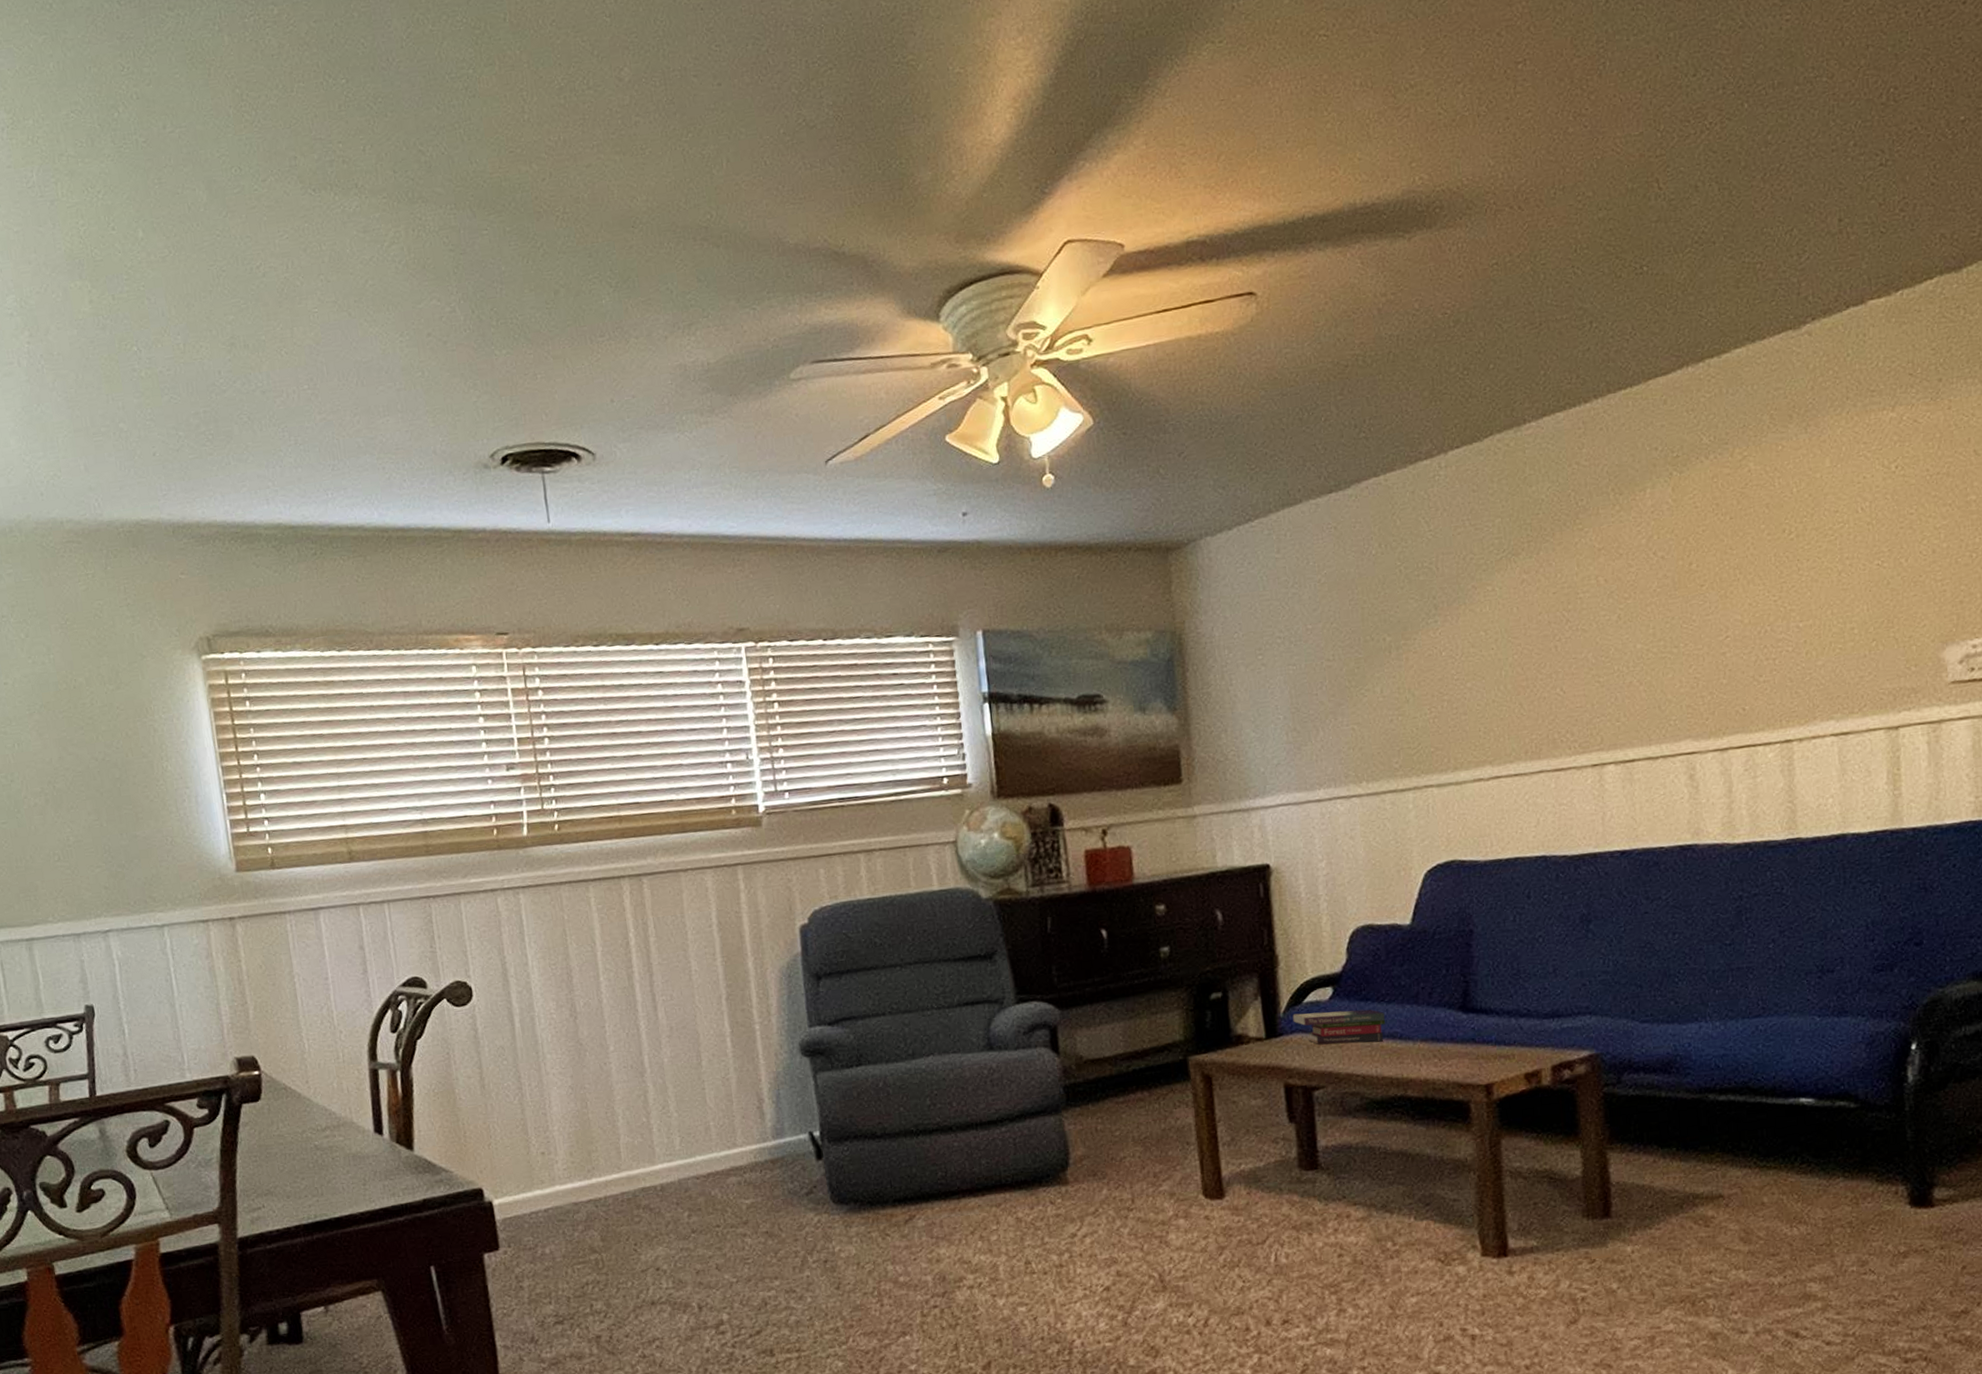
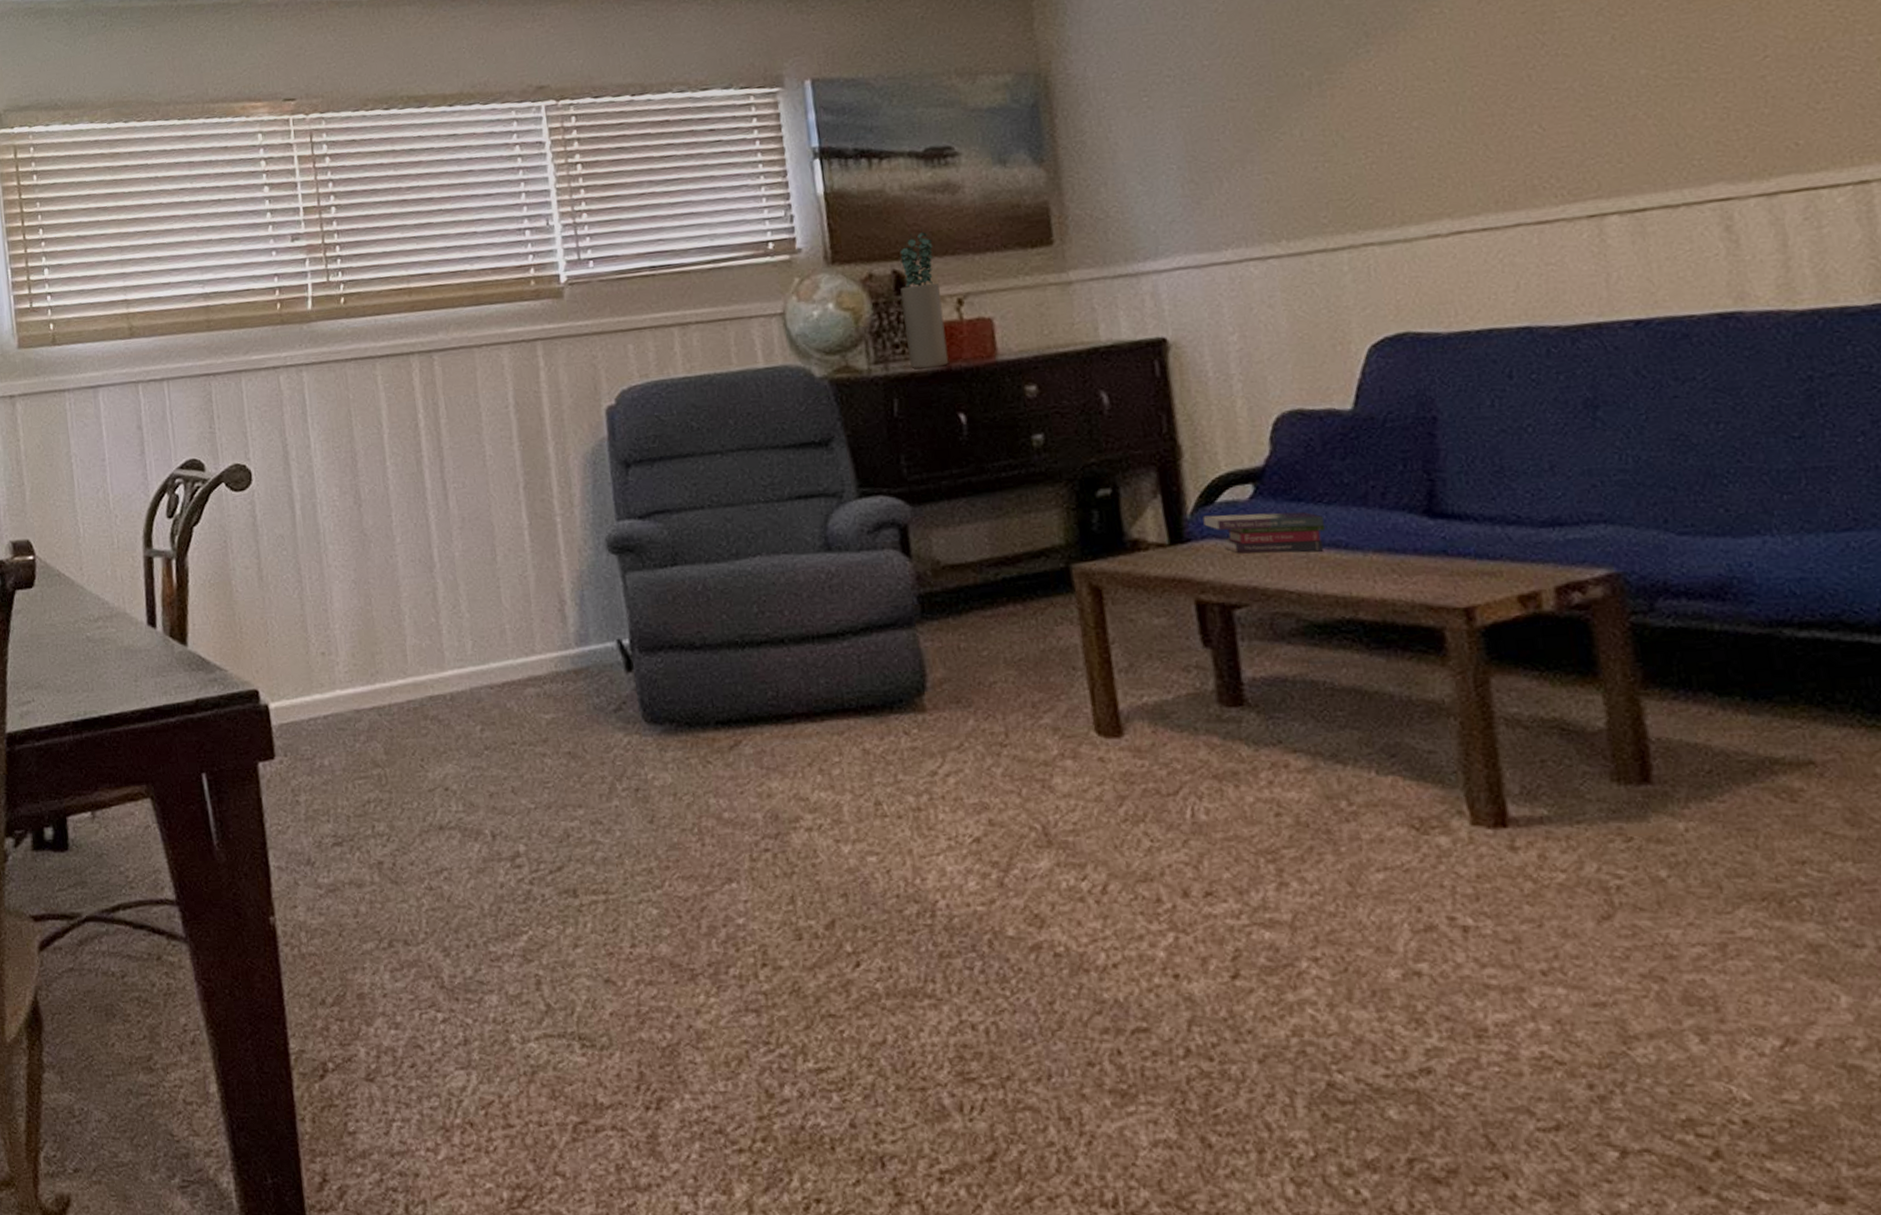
vase: none [1055,765,1094,892] -> present [899,225,949,371]

